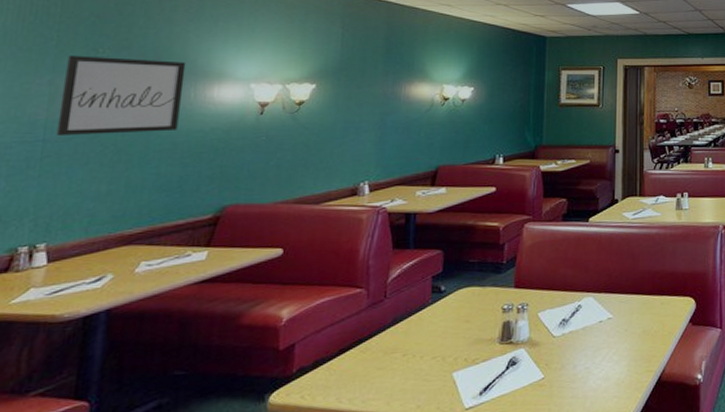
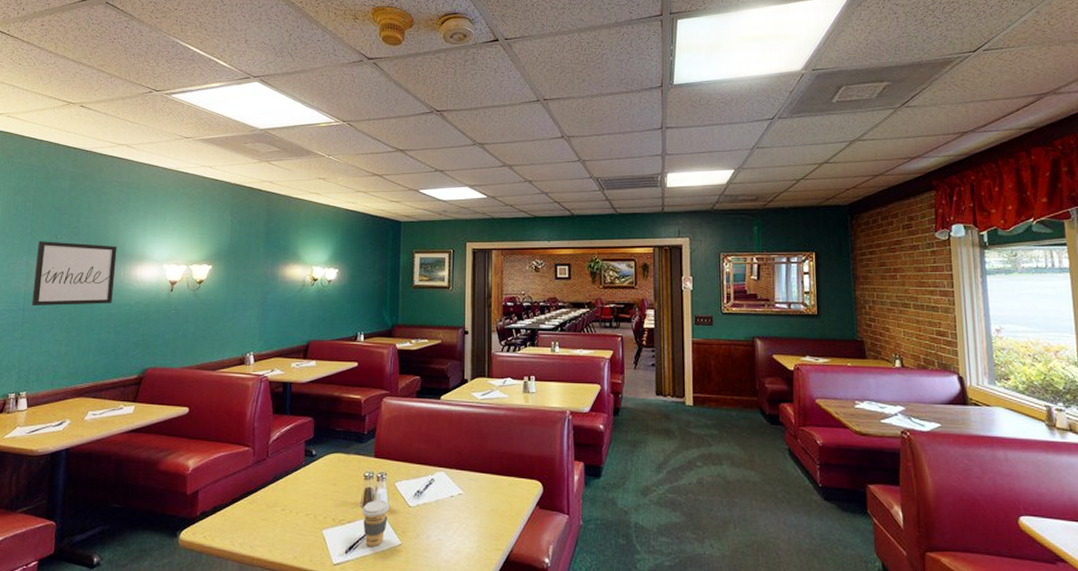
coffee cup: none [499,333,531,384] -> present [362,500,389,546]

